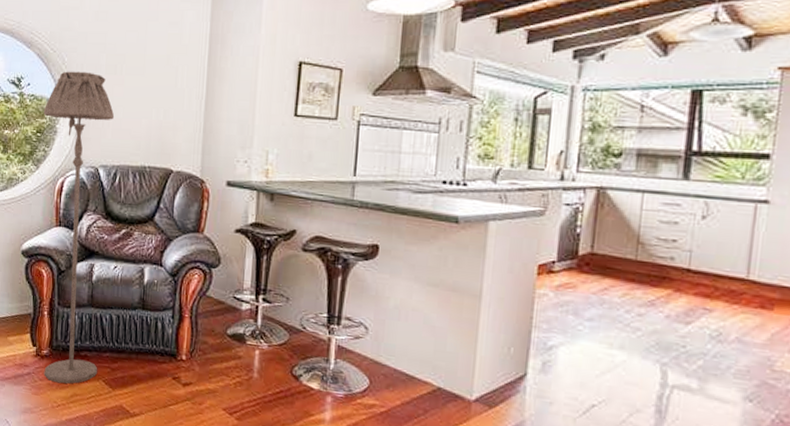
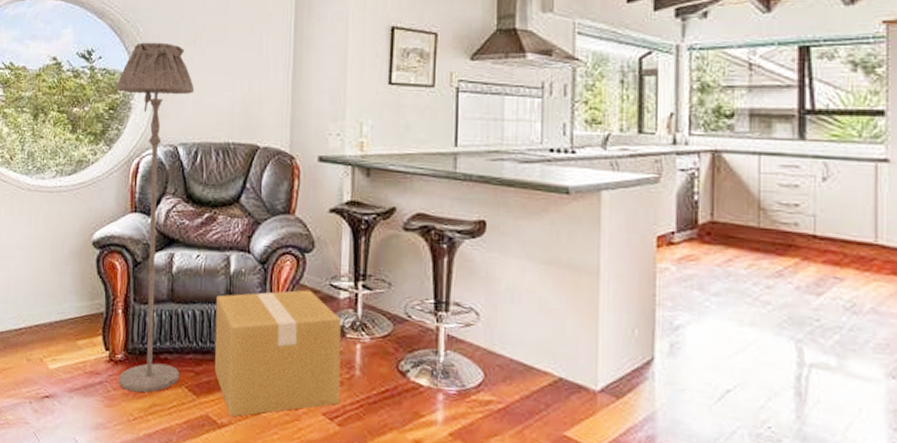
cardboard box: none [129,300,243,408] -> present [214,290,342,417]

